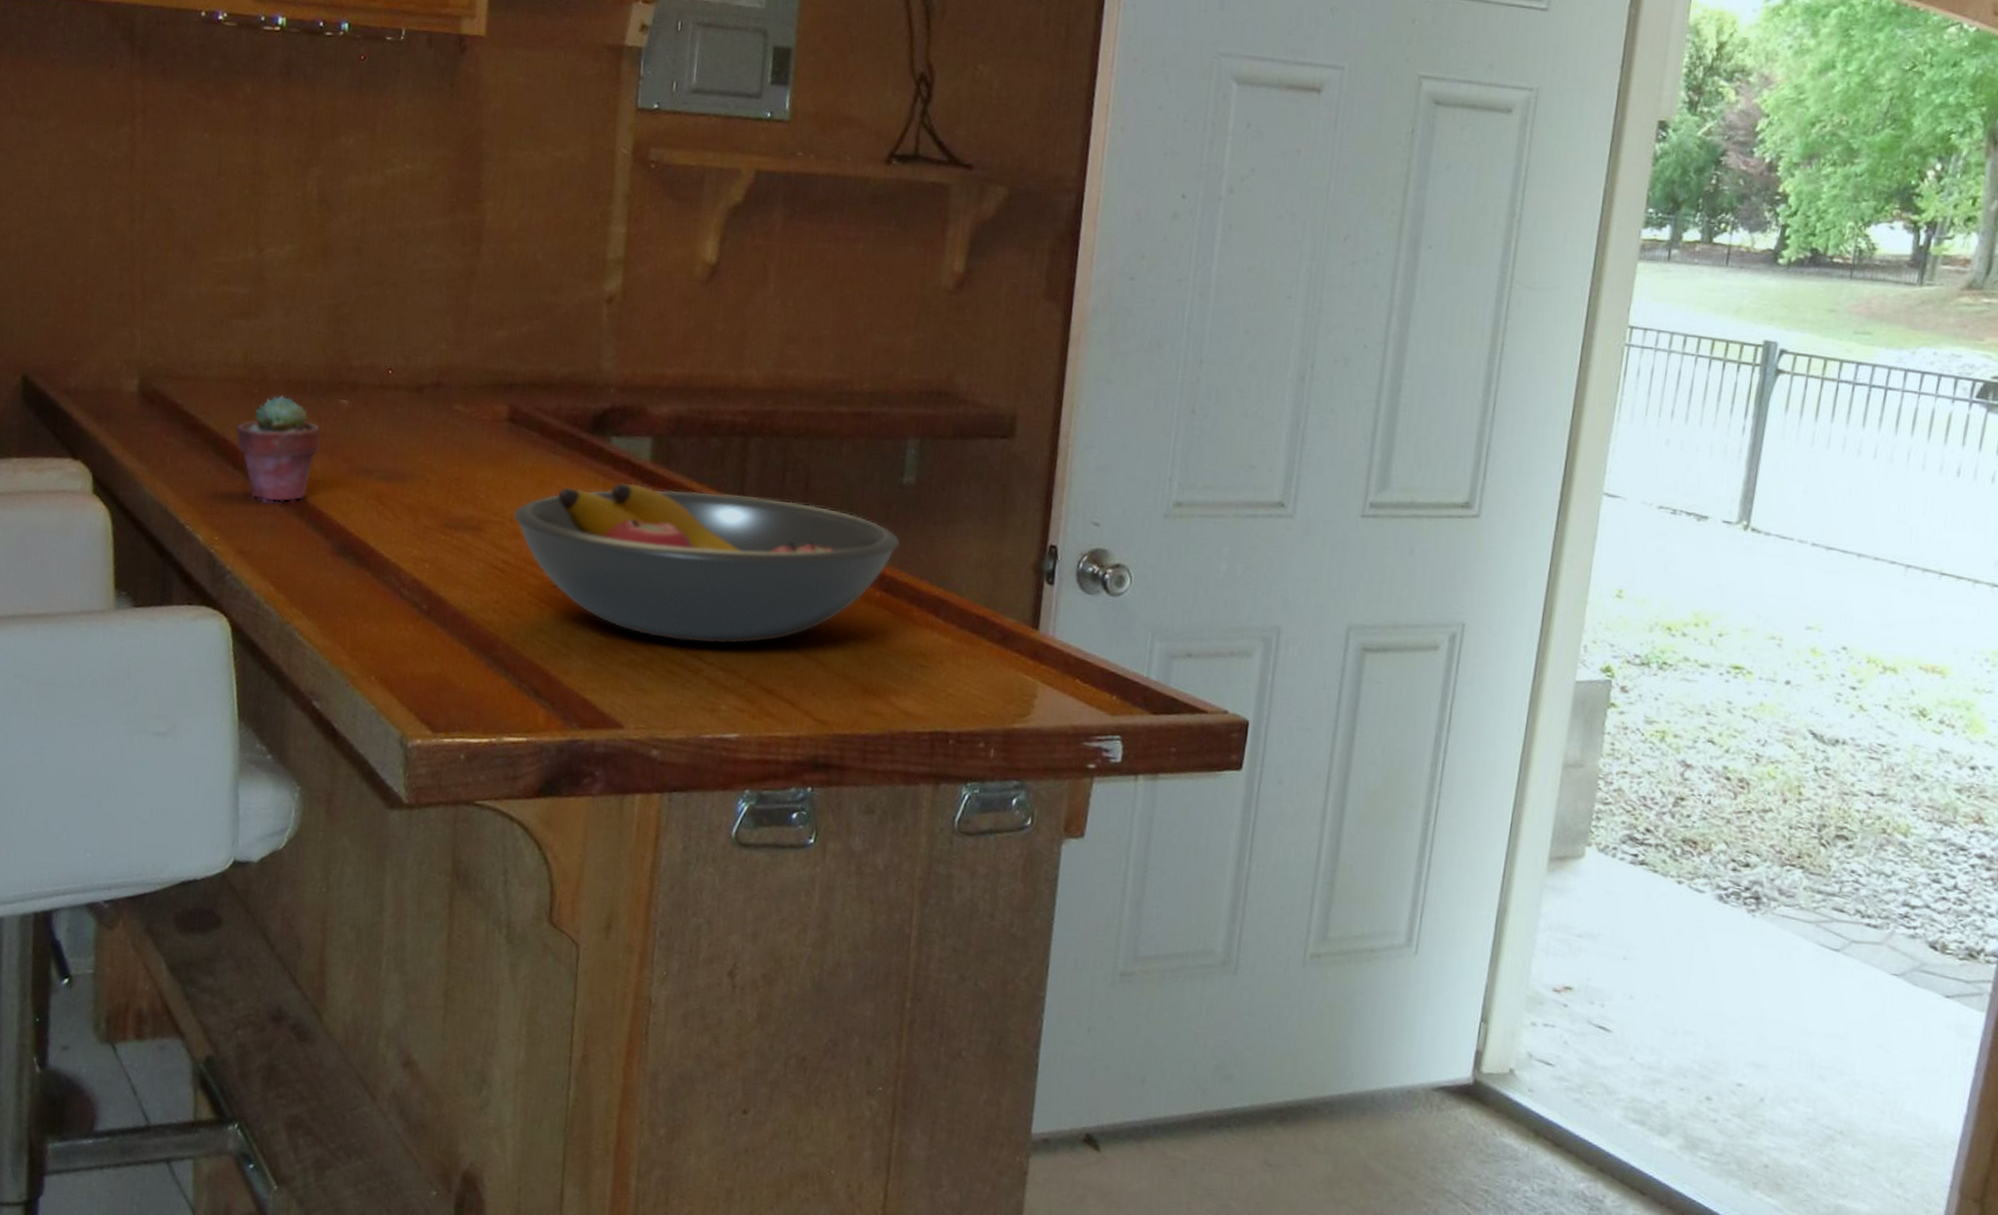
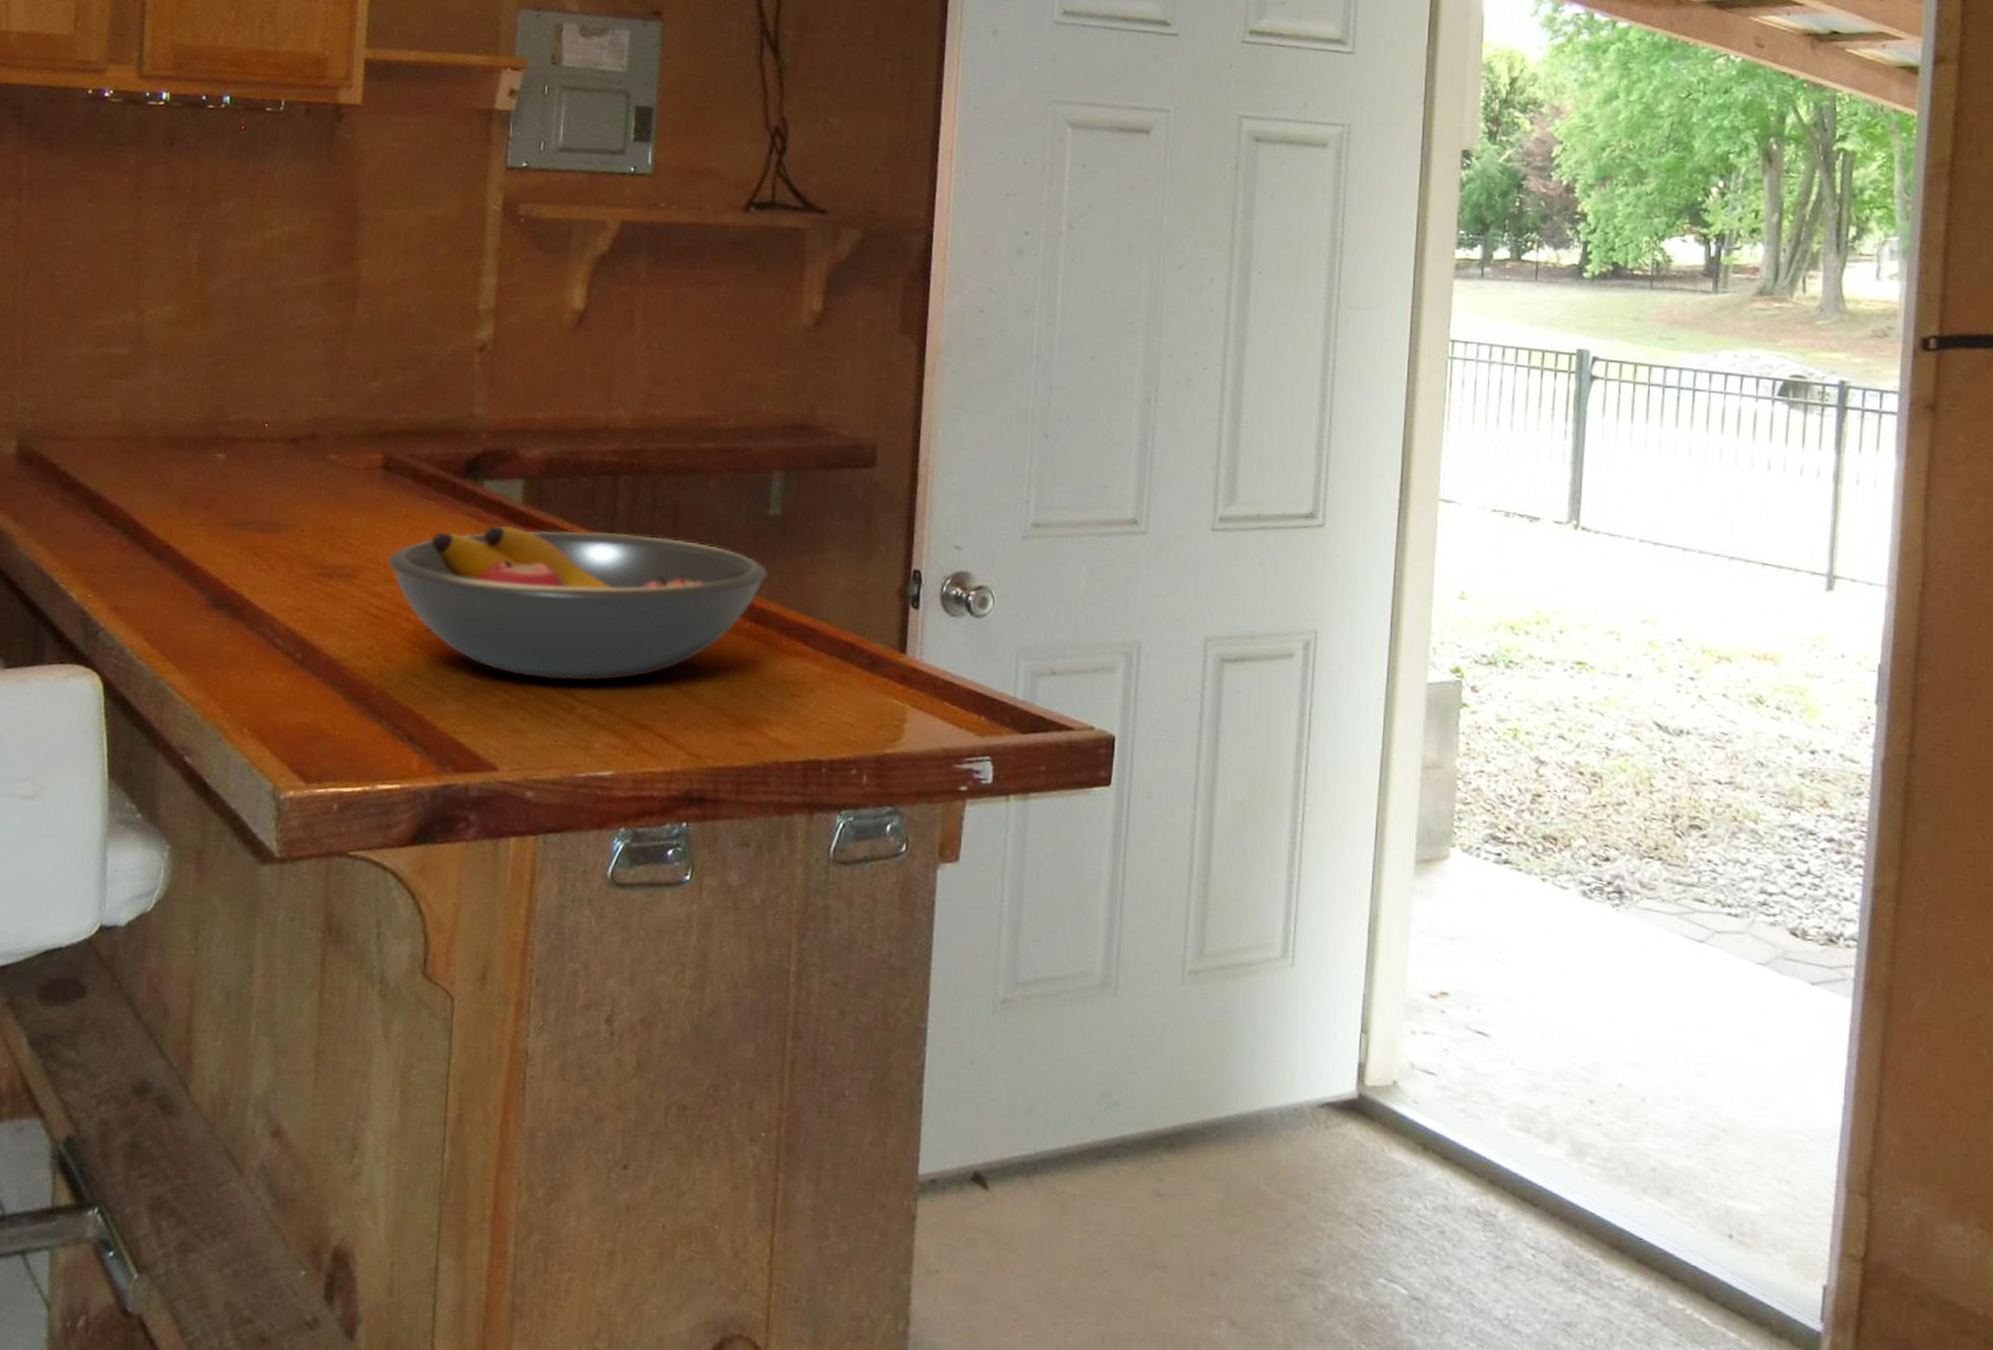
potted succulent: present [235,395,321,504] -> none [112,452,197,559]

